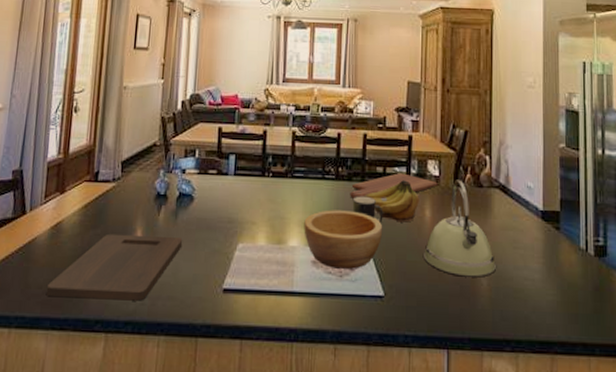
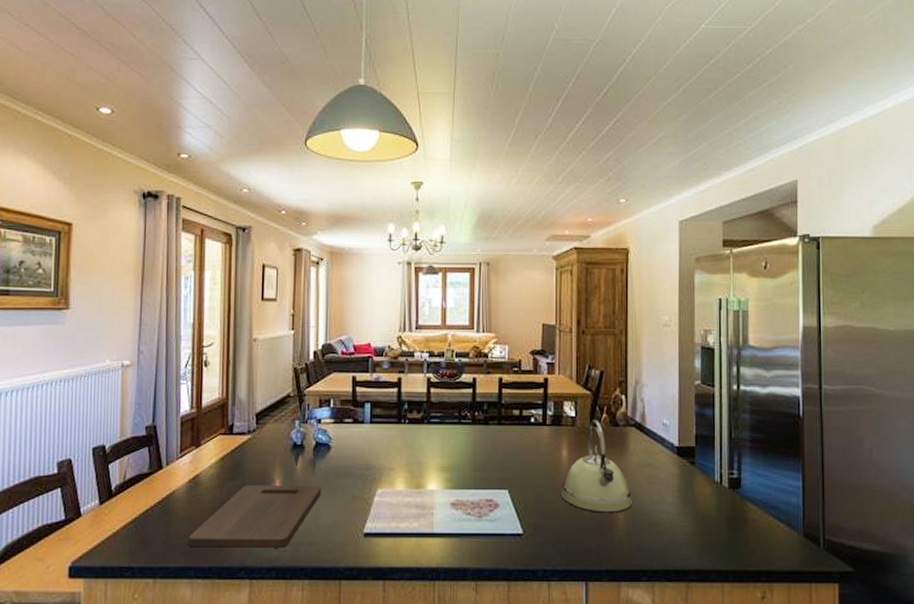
bowl: present [304,210,383,269] -> none [442,453,521,510]
cutting board: present [350,173,438,198] -> none [487,415,574,441]
mug: present [352,196,383,223] -> none [489,439,521,464]
fruit: present [364,180,419,223] -> none [501,422,556,463]

